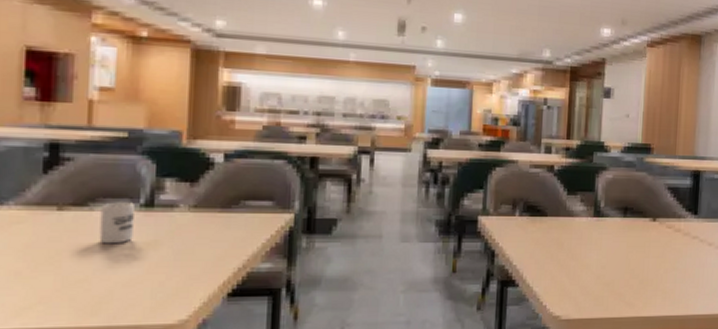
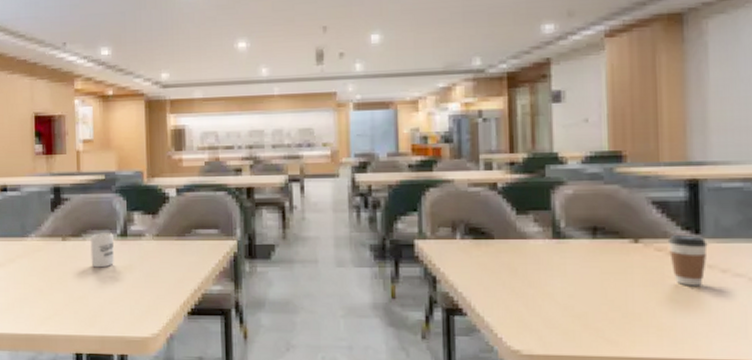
coffee cup: none [675,215,702,257] -> present [667,234,708,286]

